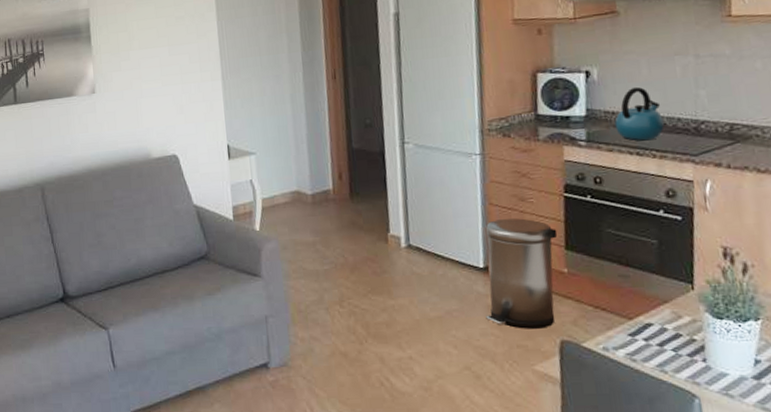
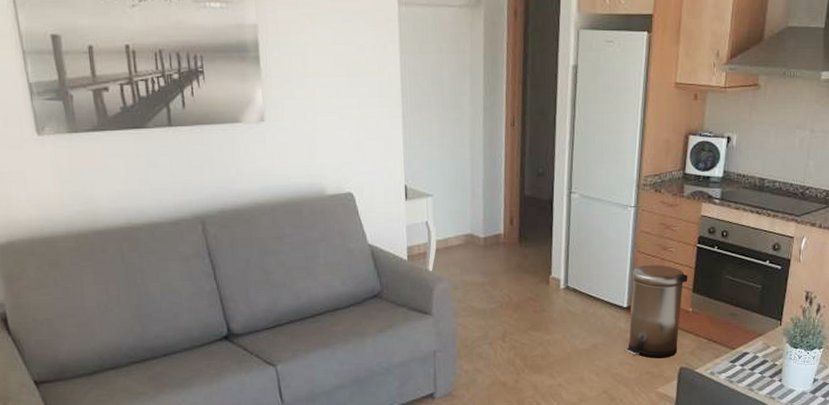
kettle: present [614,86,664,141] -> none [744,154,780,202]

